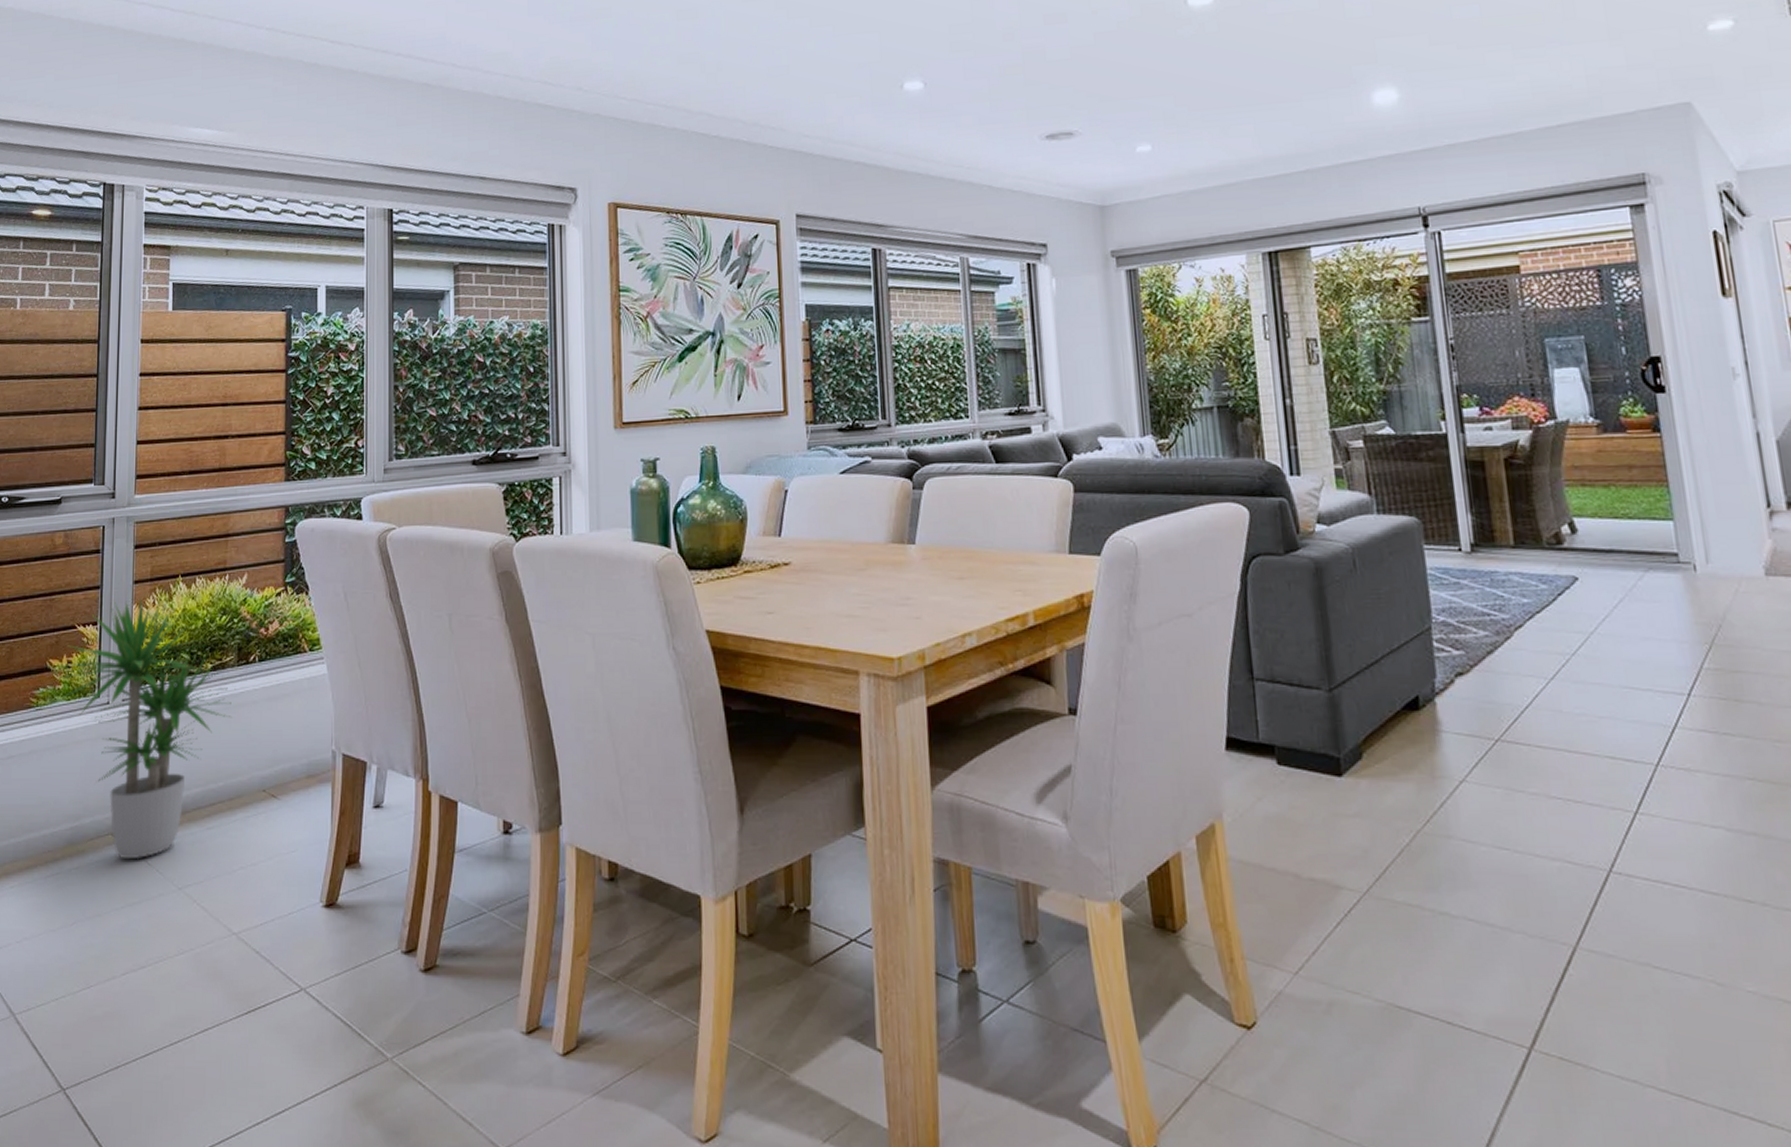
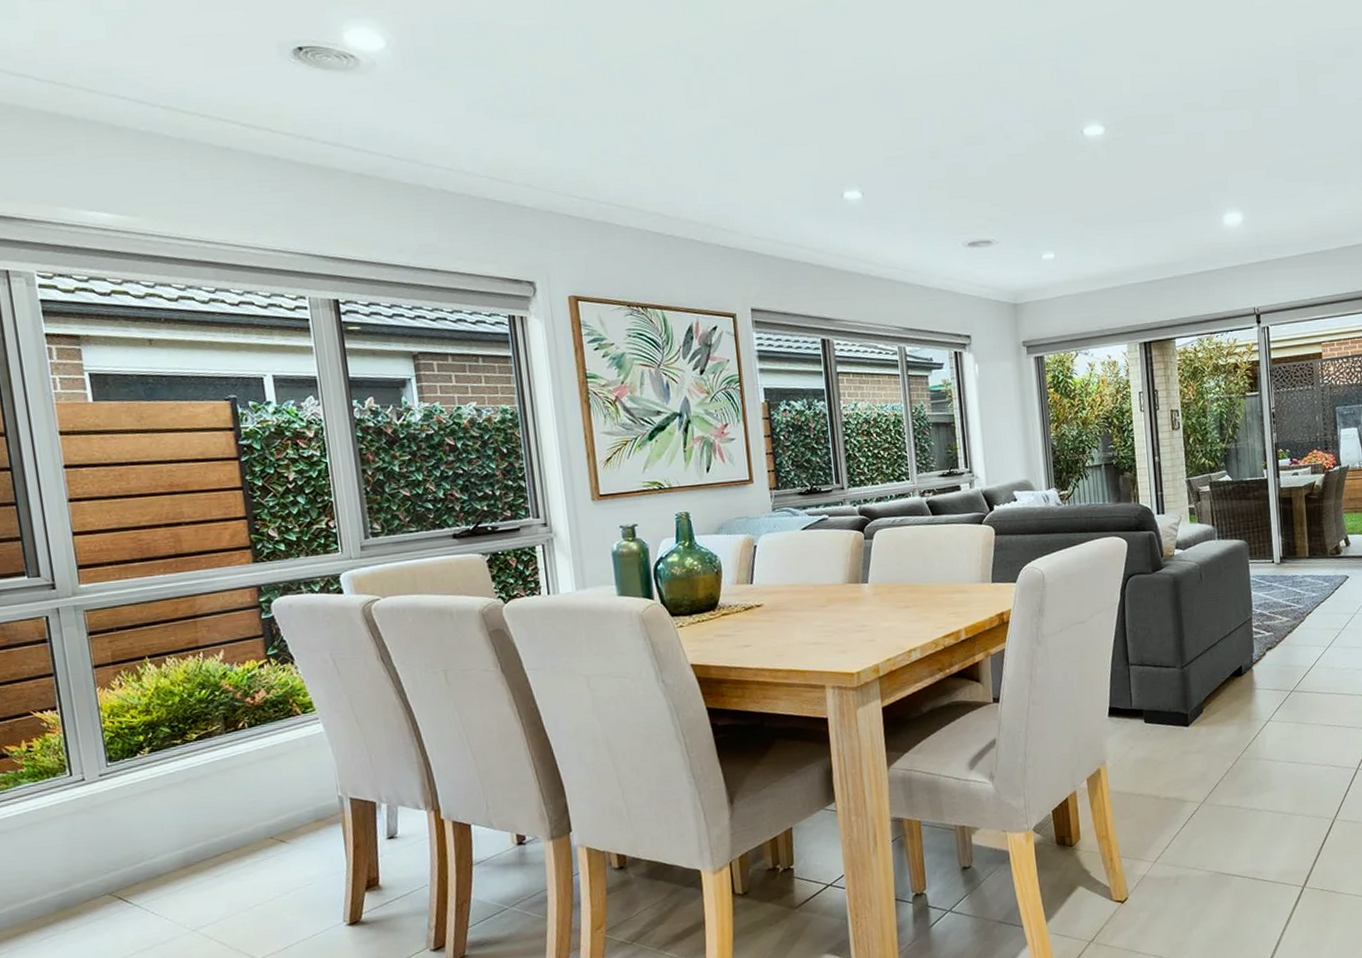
potted plant: present [57,595,236,860] -> none [18,676,228,914]

